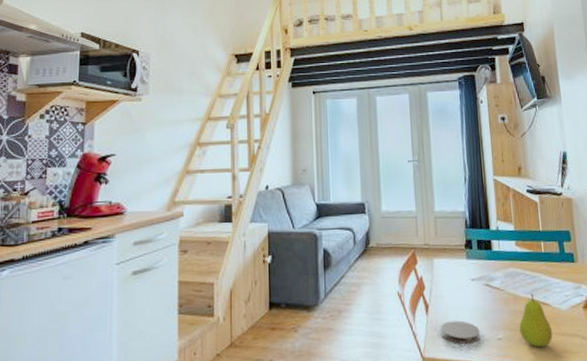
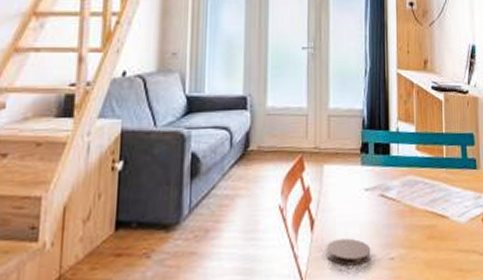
fruit: present [519,293,553,348] -> none [414,204,450,267]

